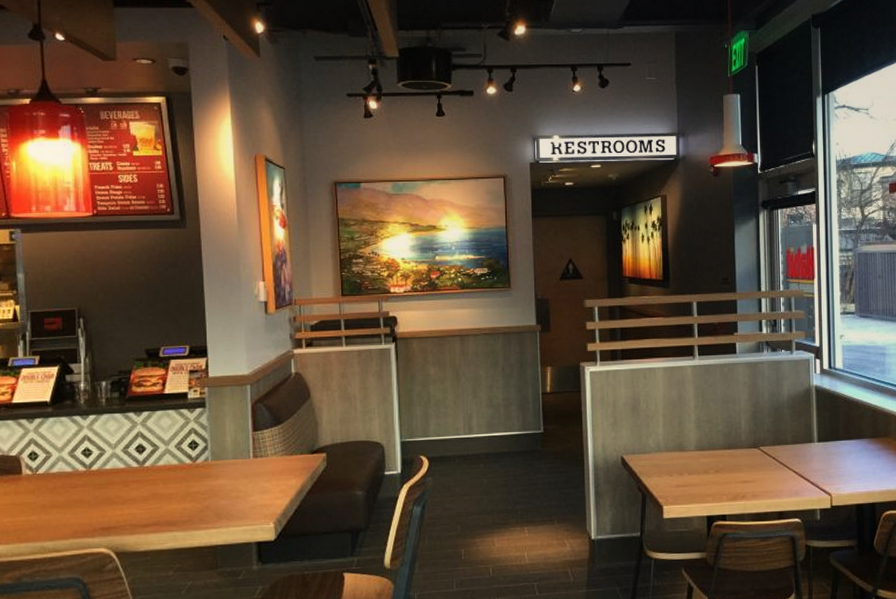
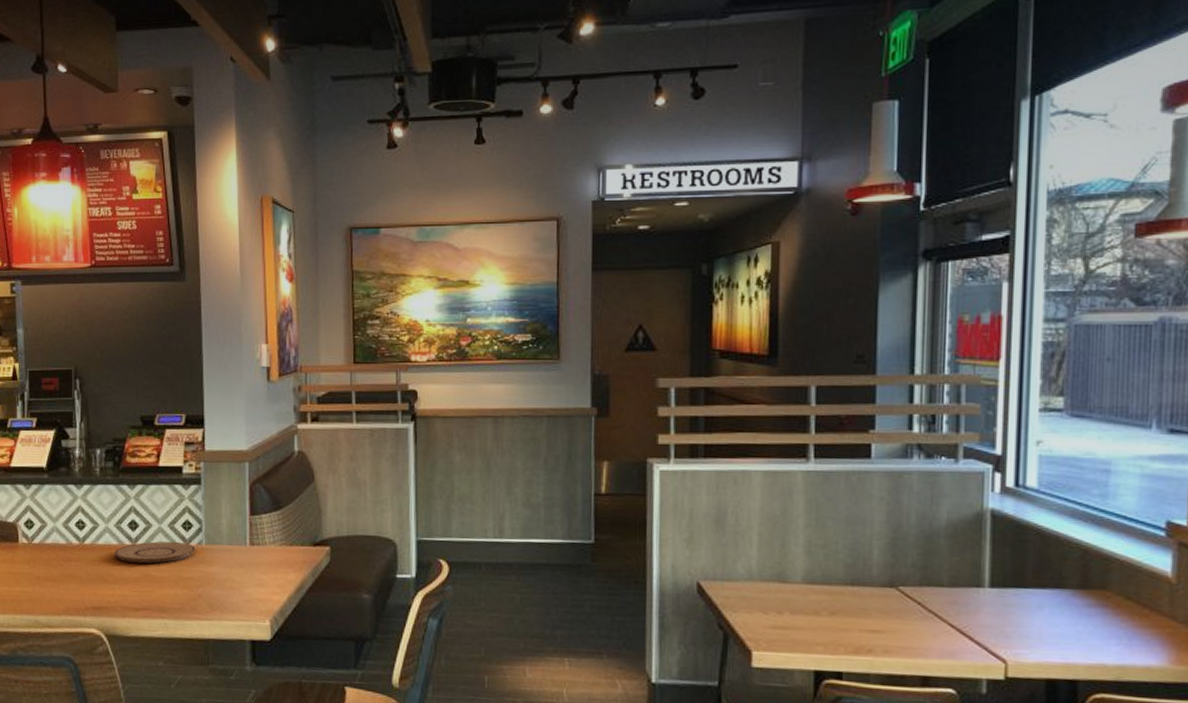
plate: none [121,461,202,483] -> present [113,541,195,564]

